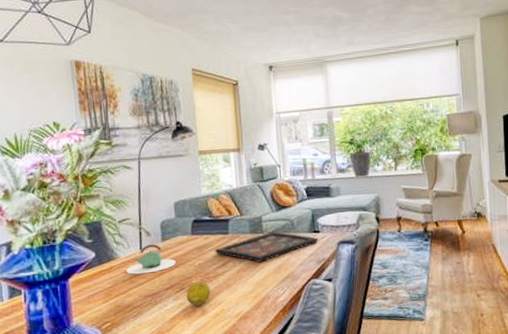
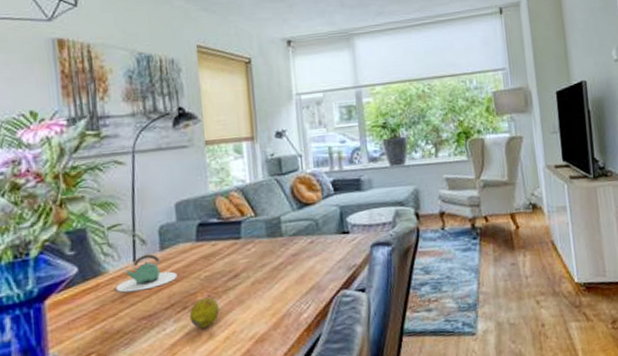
decorative tray: present [214,232,319,262] -> none [223,234,348,272]

